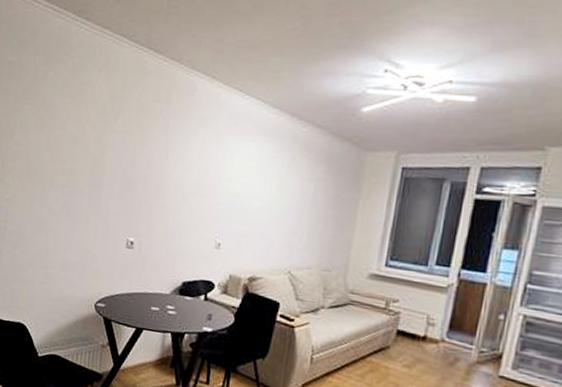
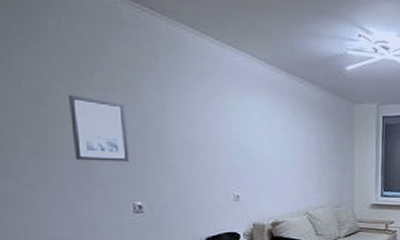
wall art: none [91,139,136,200] -> present [69,95,129,161]

